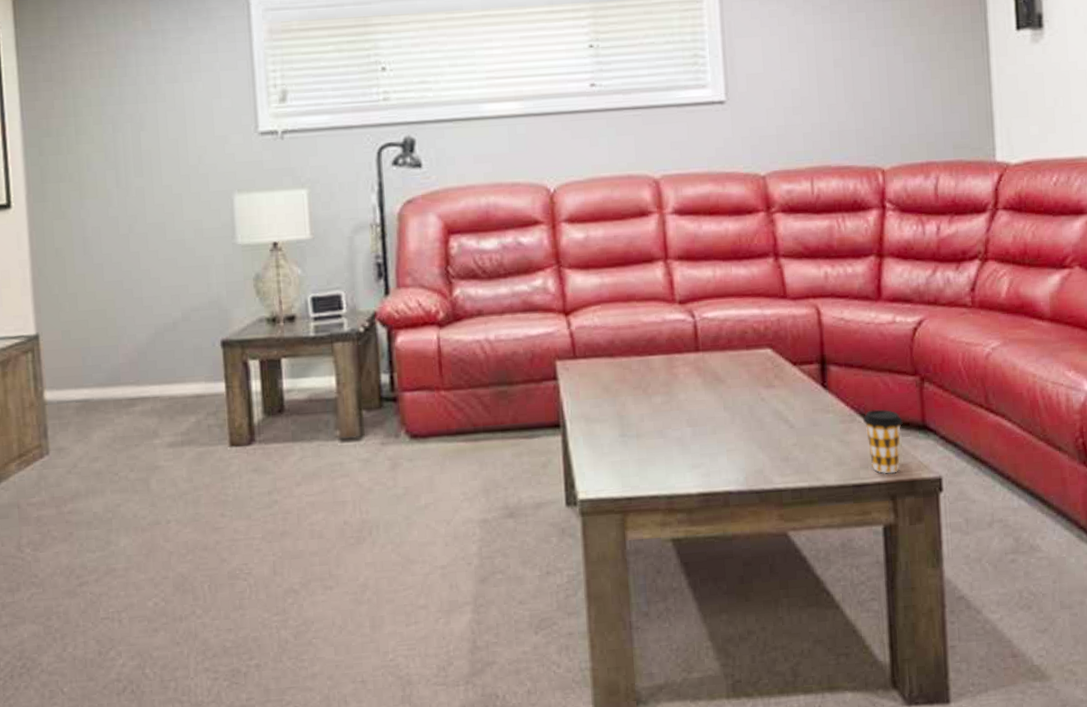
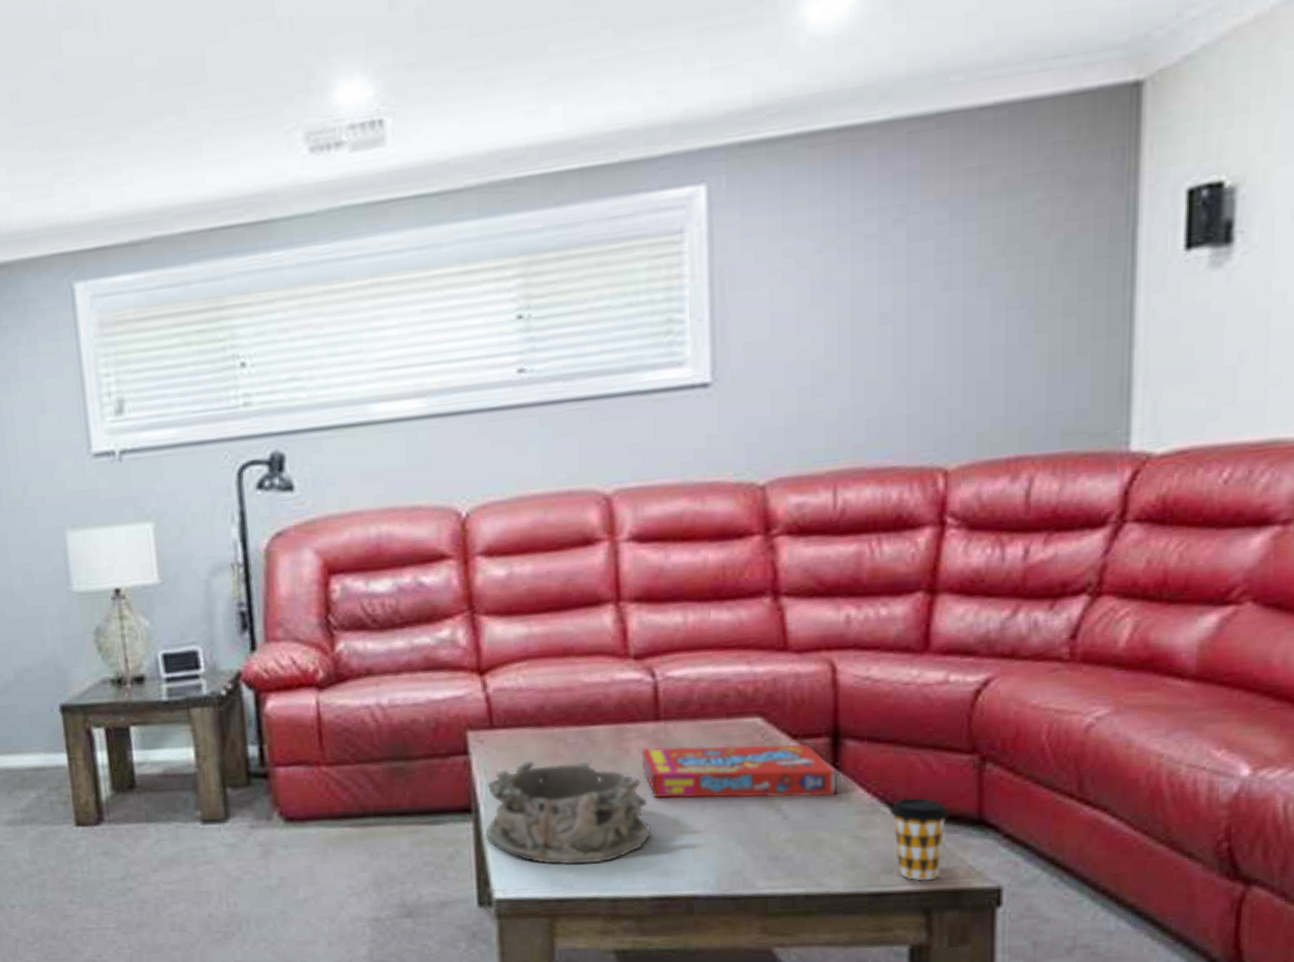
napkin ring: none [570,383,696,469] -> present [485,760,651,865]
snack box: none [686,369,827,413] -> present [640,744,839,799]

